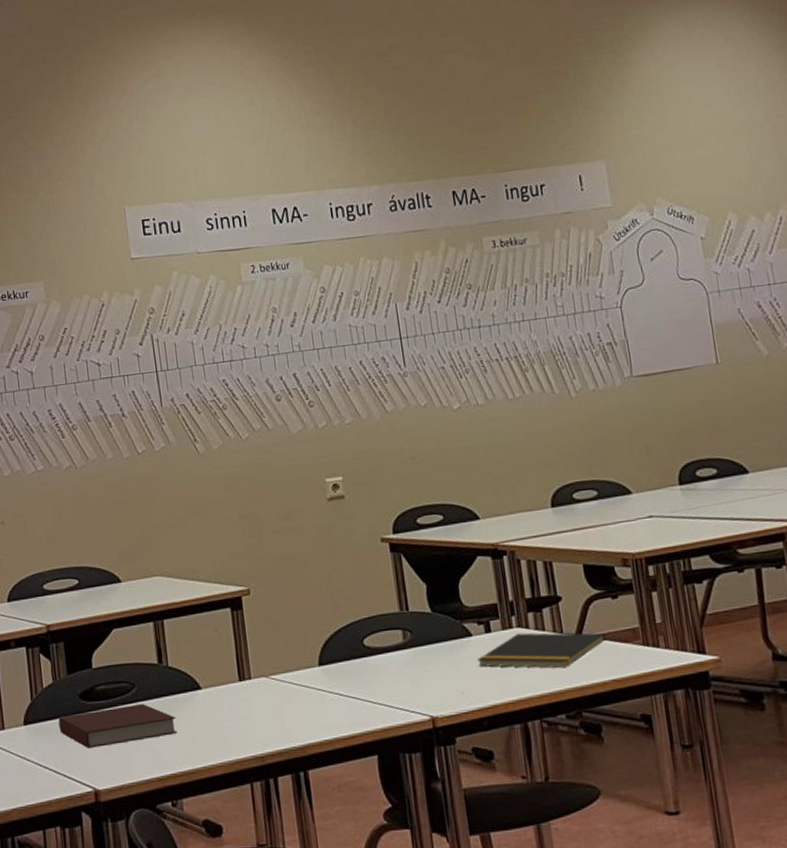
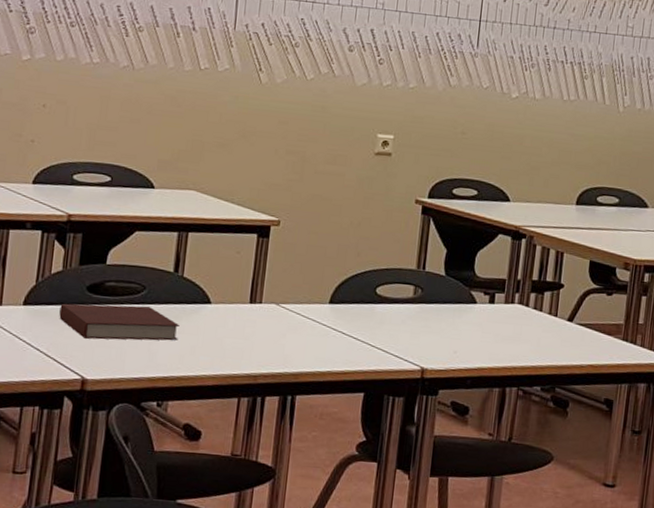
notepad: present [476,632,607,669] -> none [475,309,594,347]

